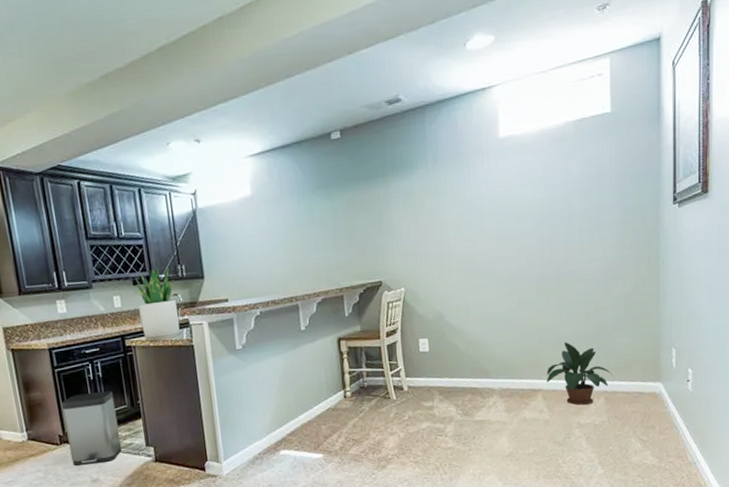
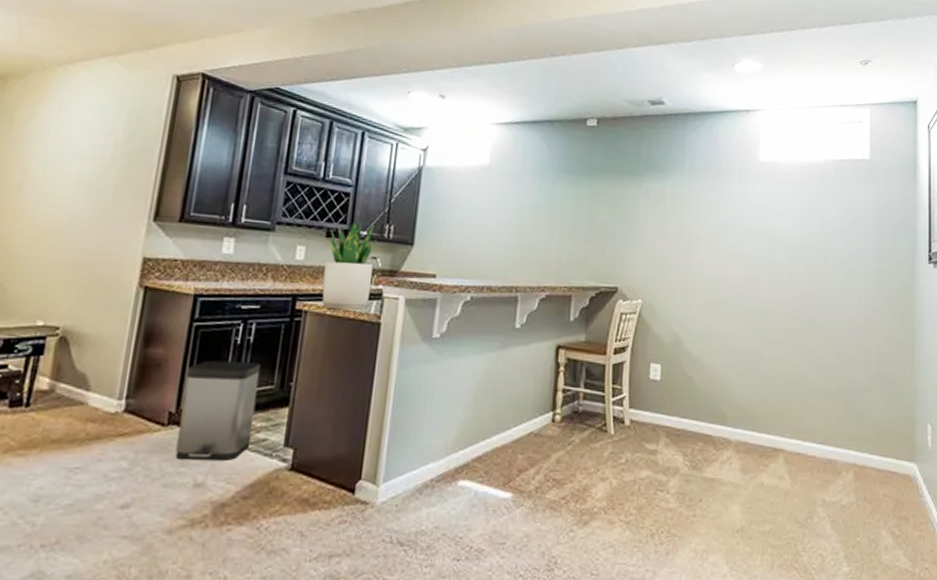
potted plant: present [547,342,615,405] -> none [790,396,865,477]

